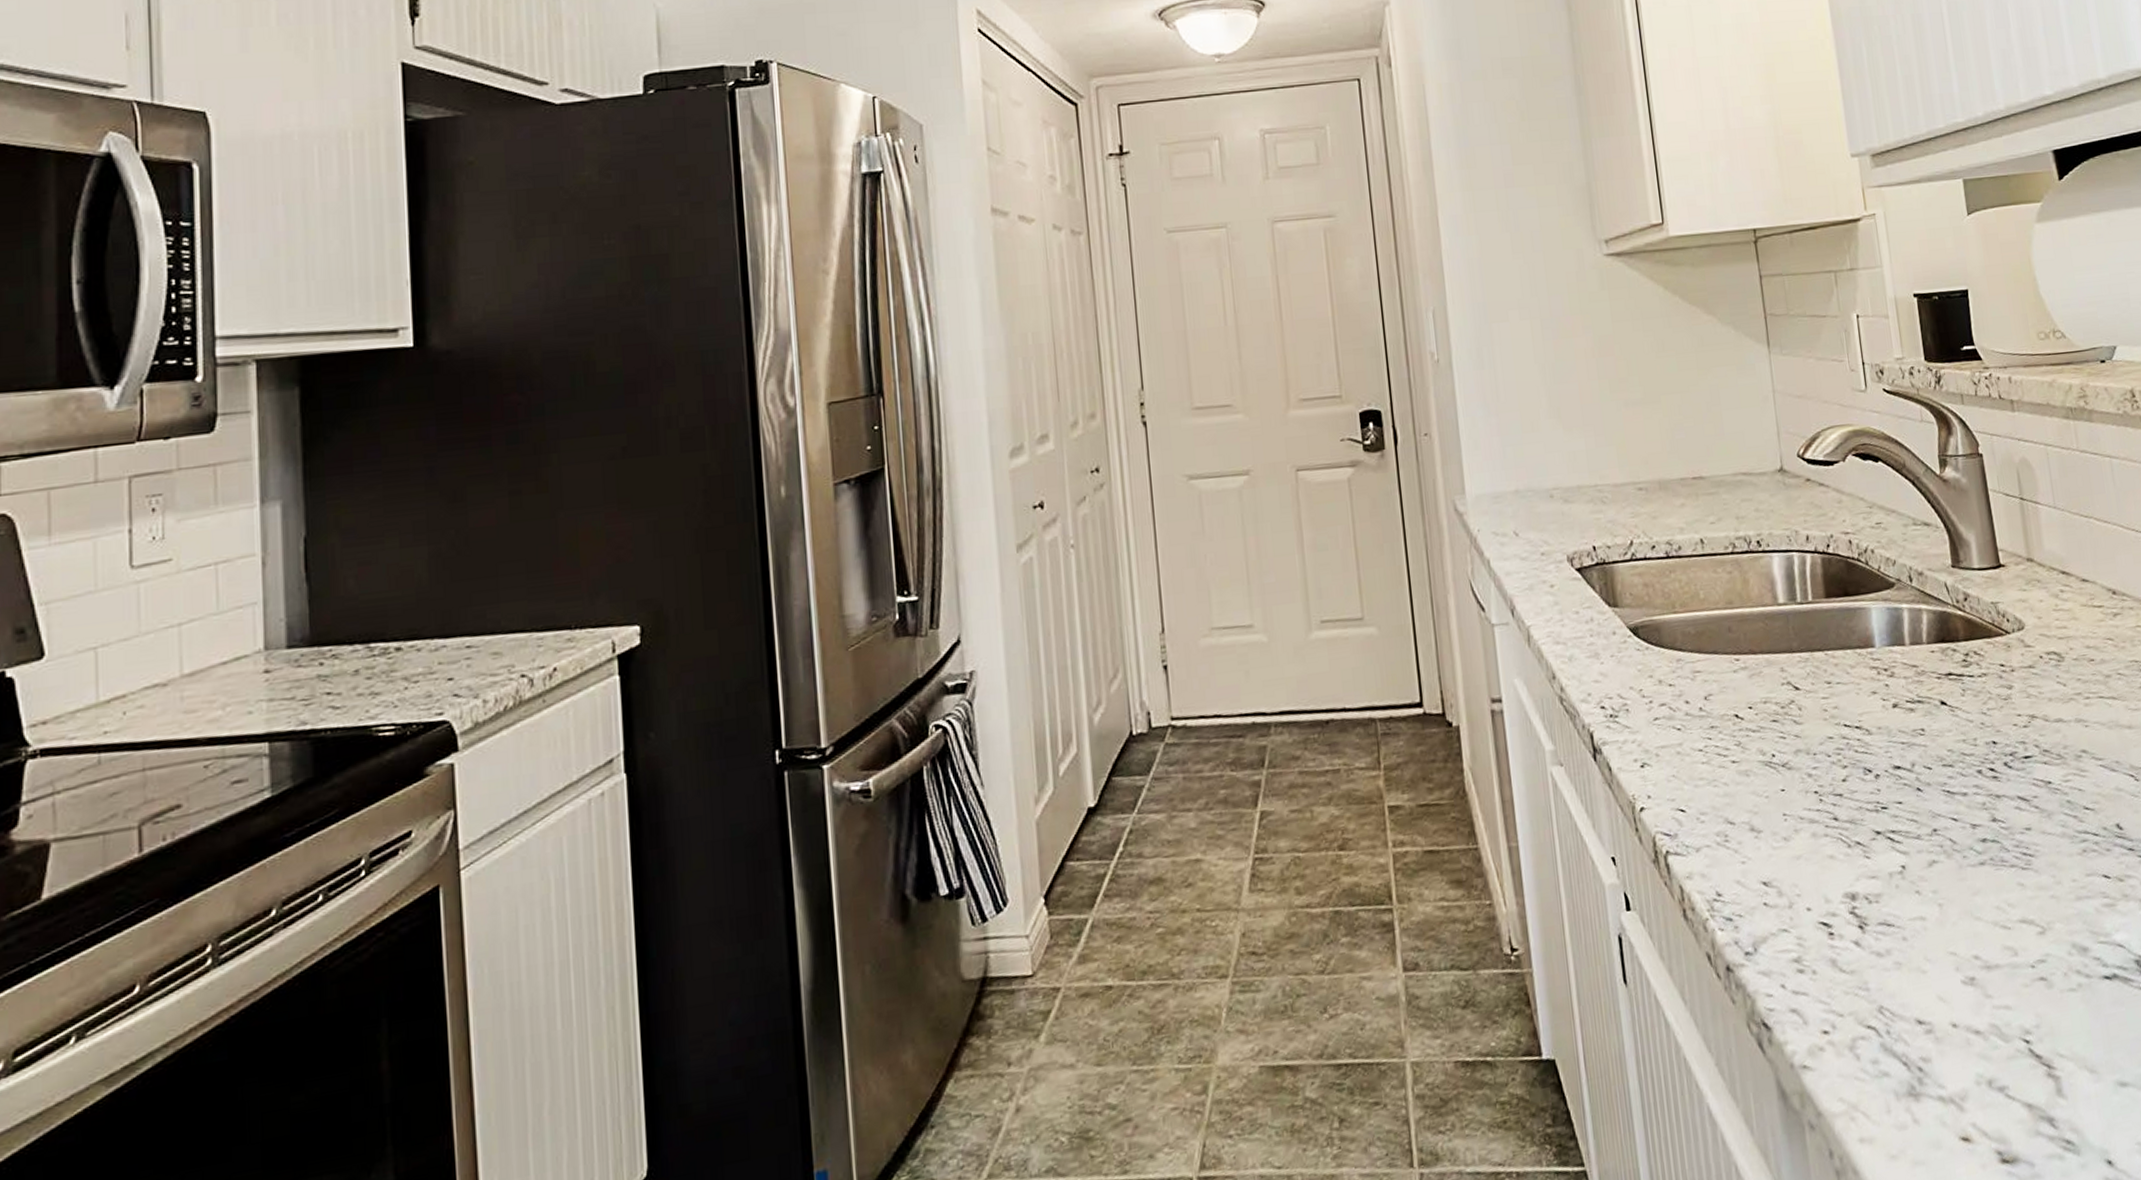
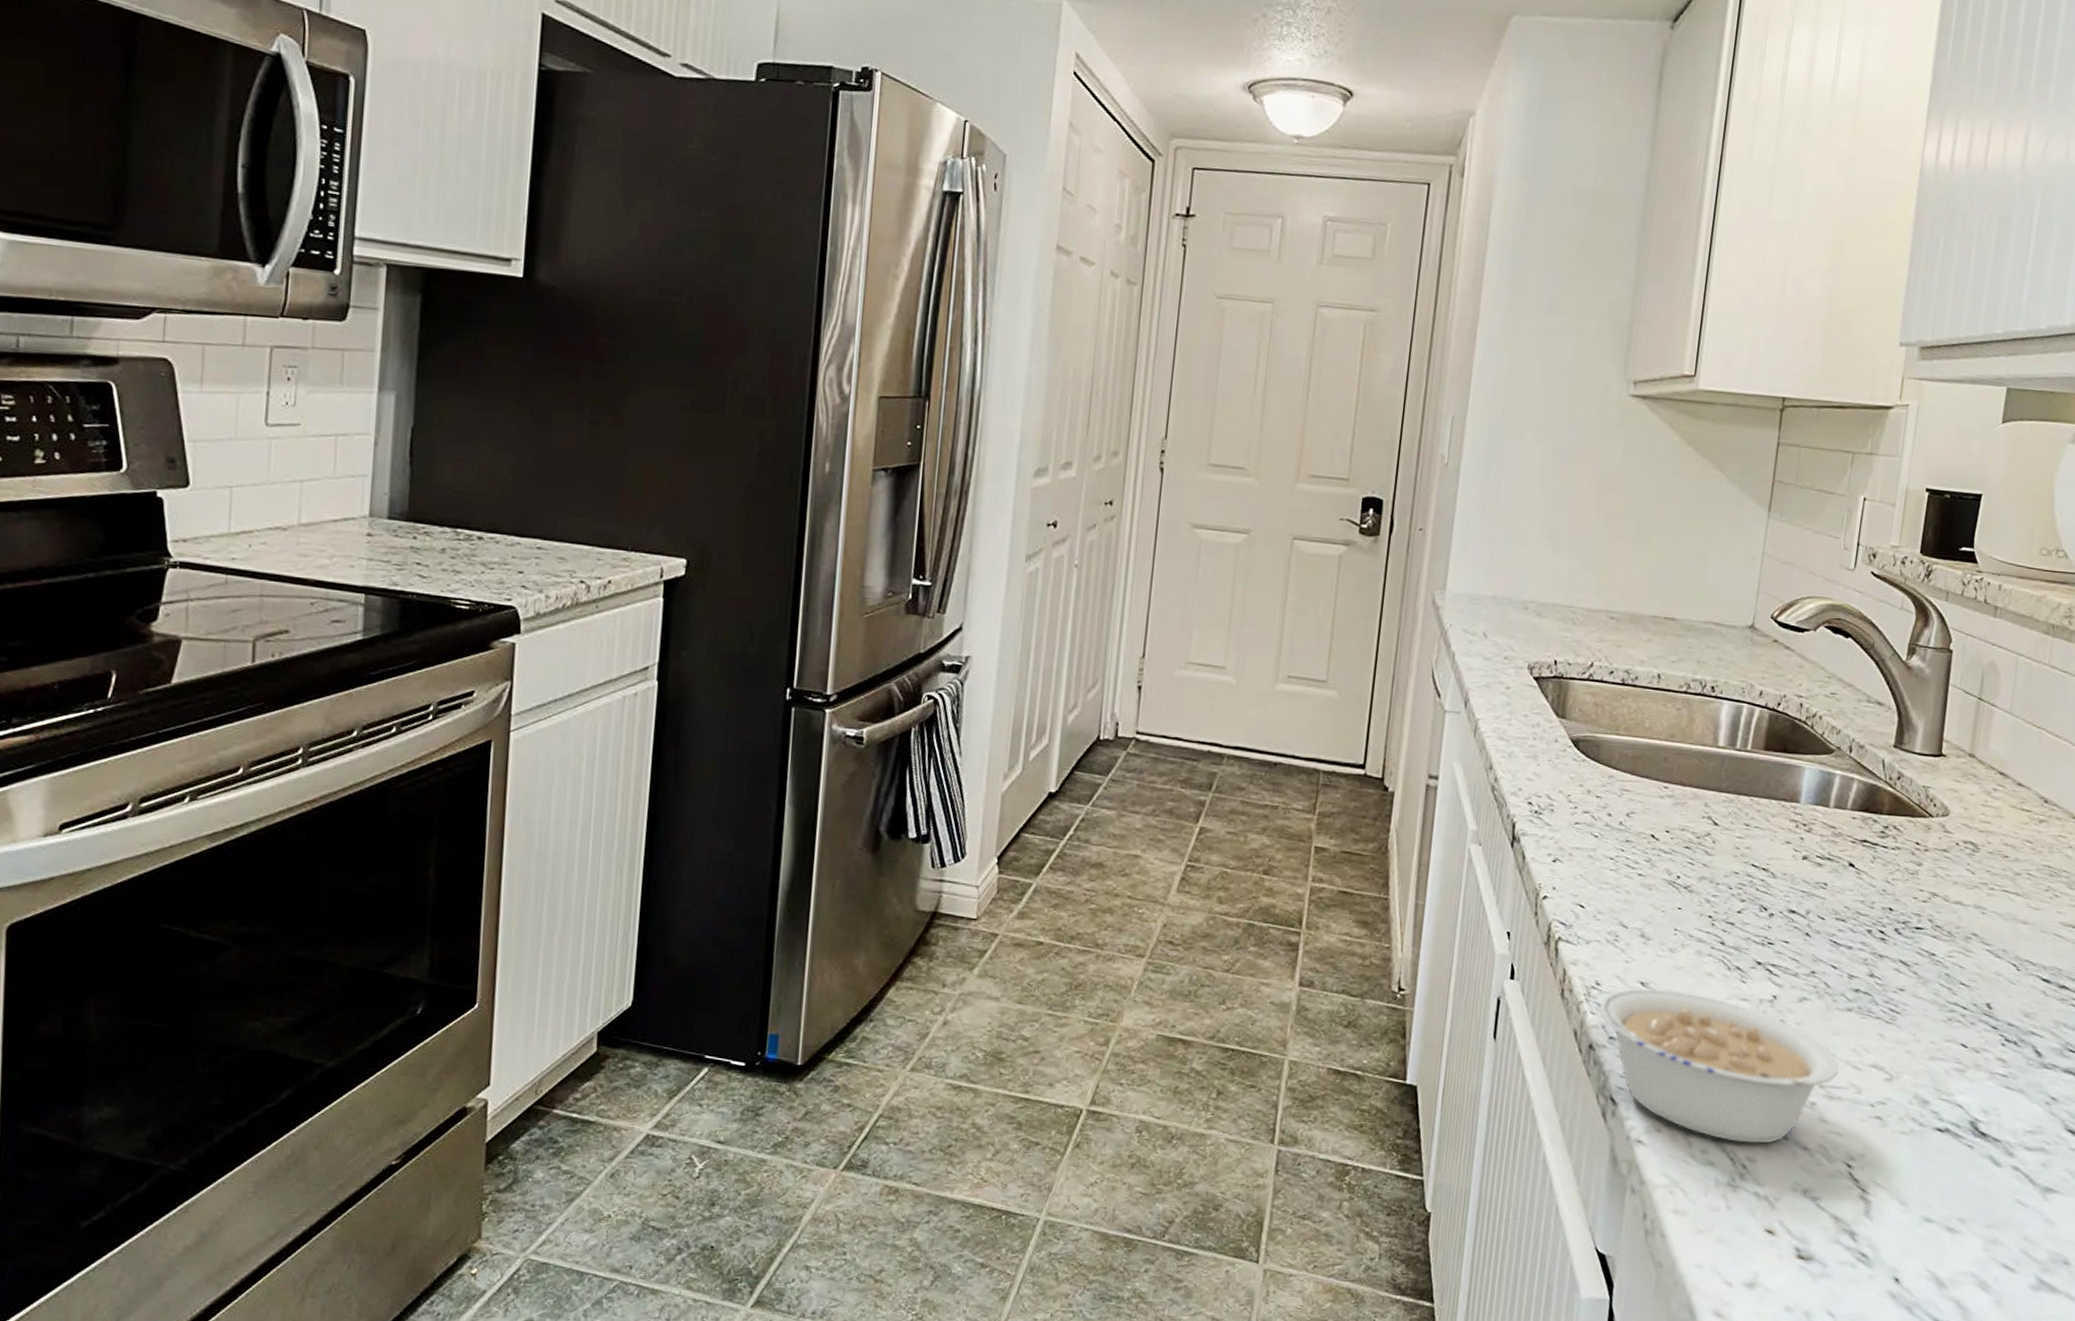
legume: none [1725,882,2003,1044] -> present [1598,988,1848,1144]

